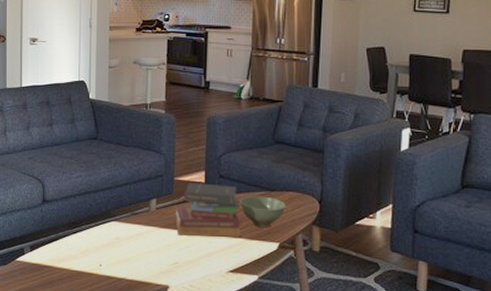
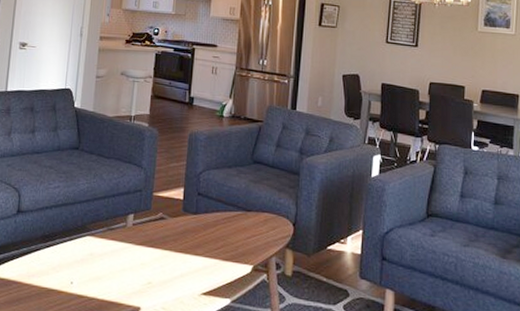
books: present [175,183,240,237] -> none [151,199,217,258]
bowl: present [240,196,286,228] -> none [216,215,261,250]

